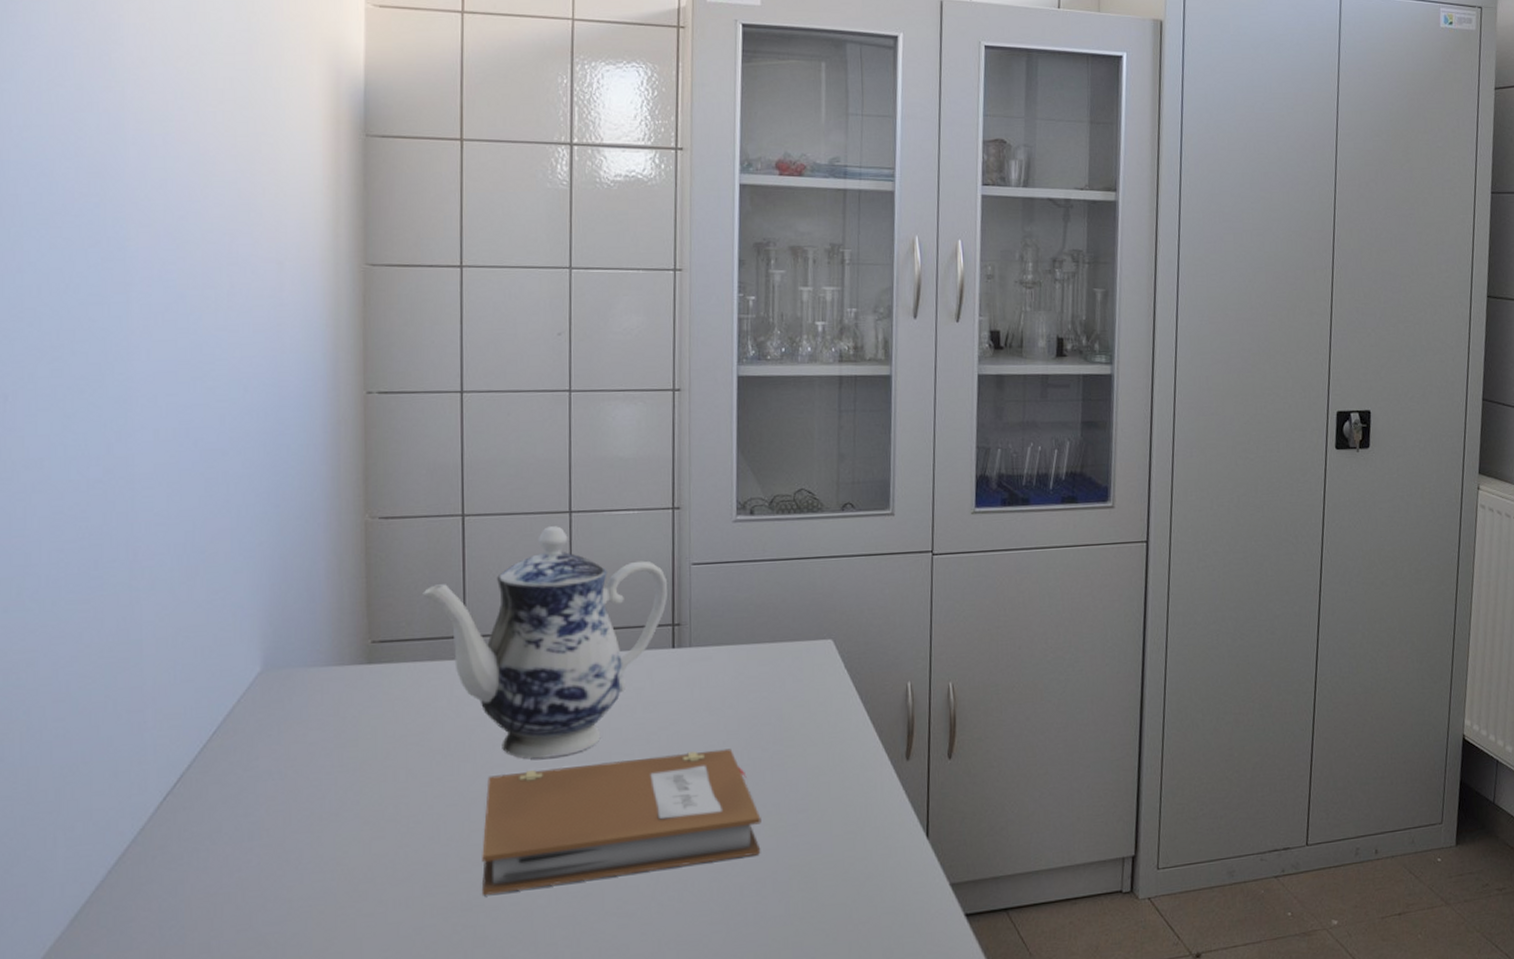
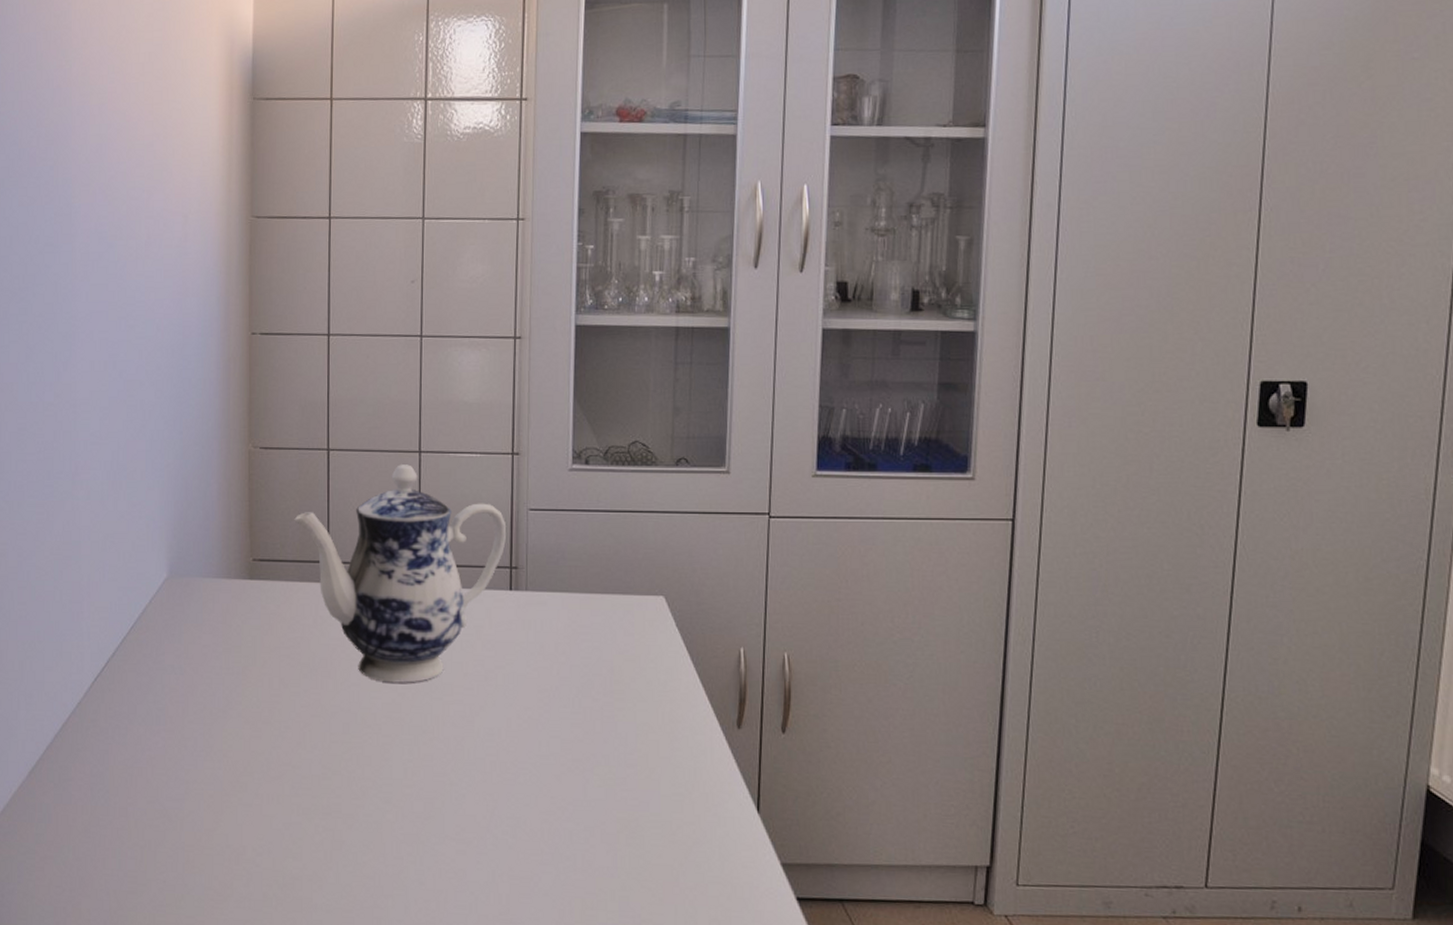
notebook: present [481,748,761,895] -> none [339,693,591,804]

